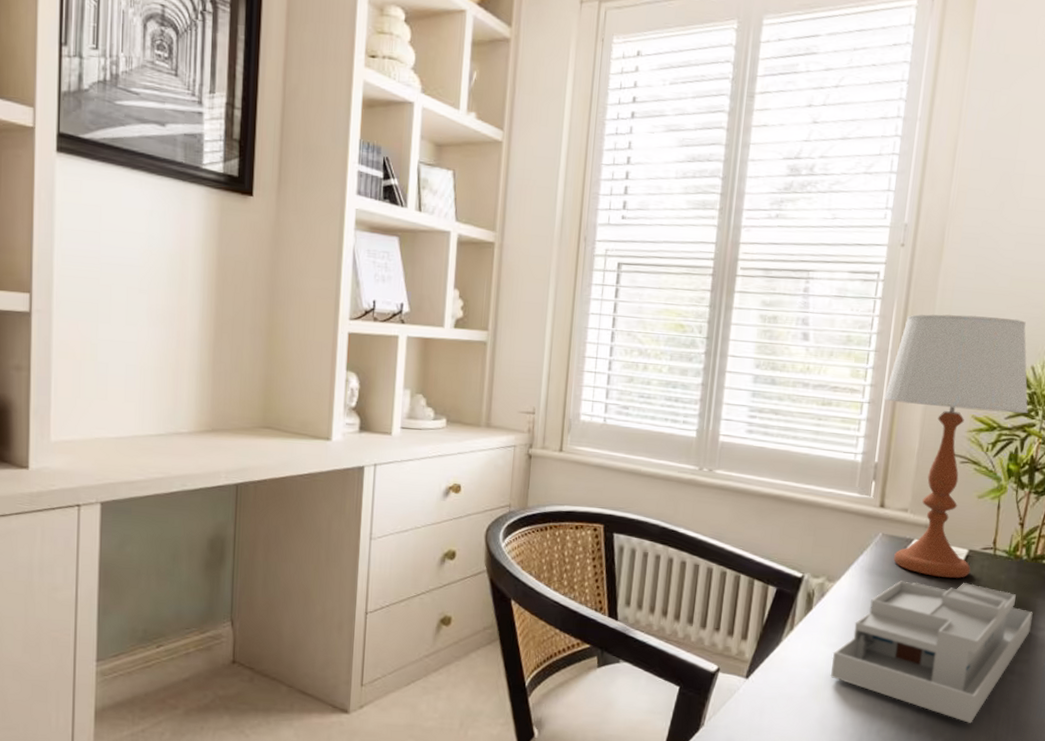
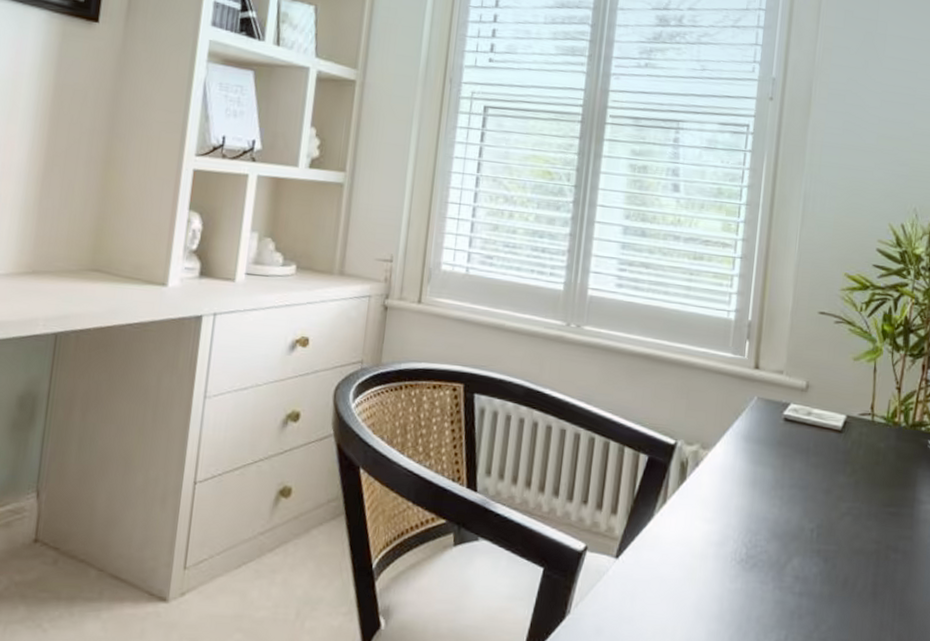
desk organizer: present [830,580,1033,723] -> none [706,448,914,608]
table lamp: present [882,314,1029,578] -> none [755,168,901,446]

